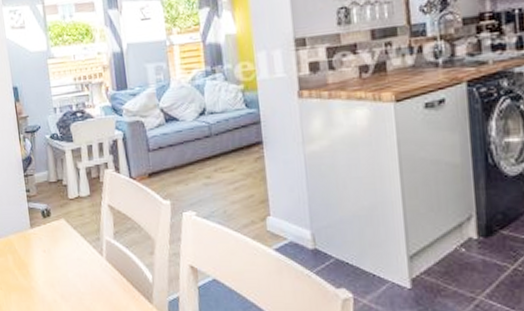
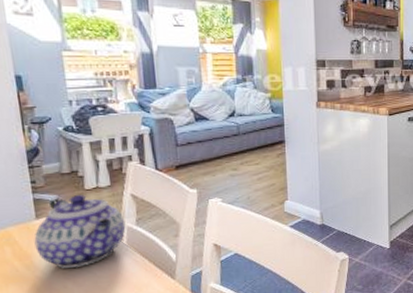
teapot: none [29,204,105,281] -> present [34,195,126,268]

